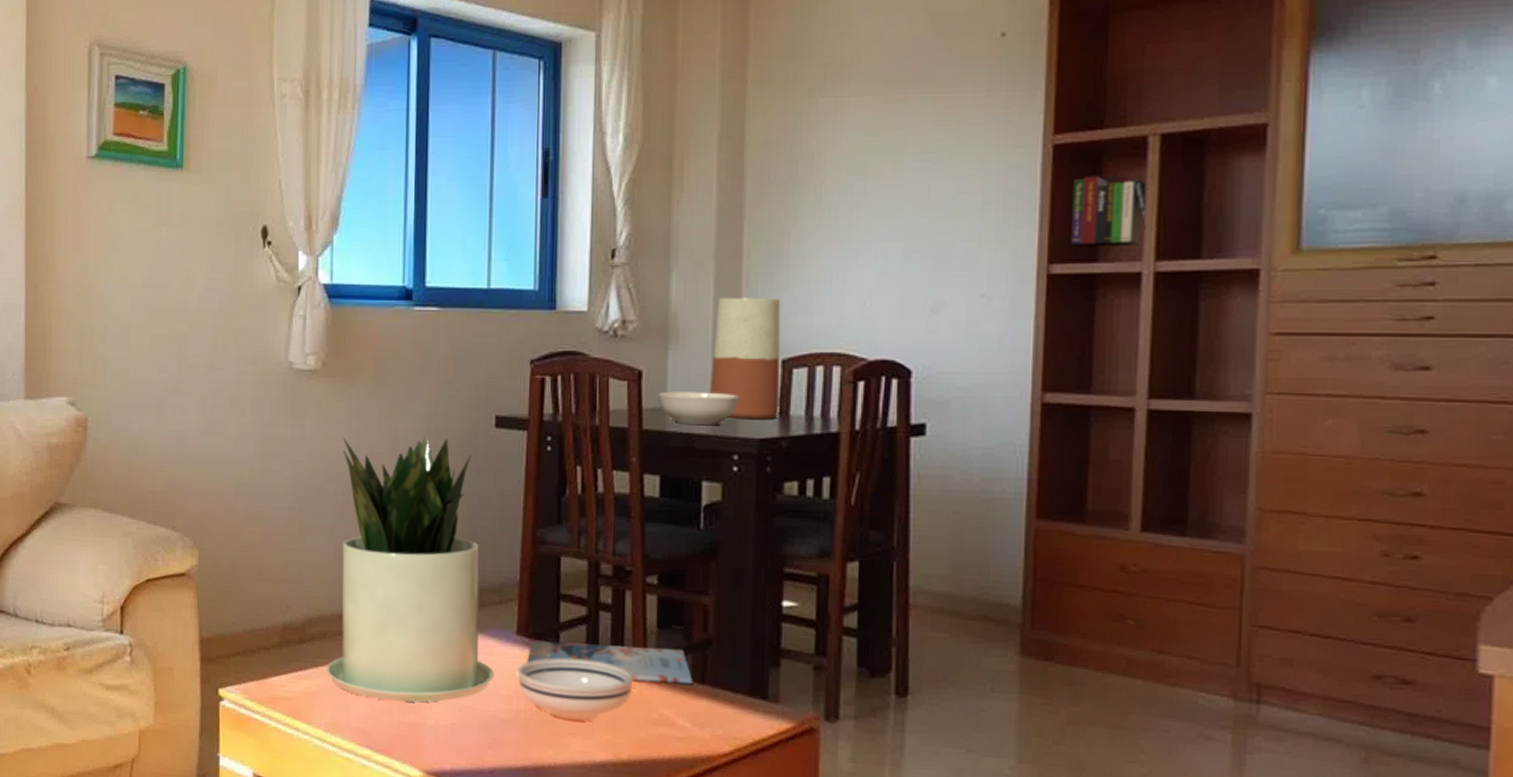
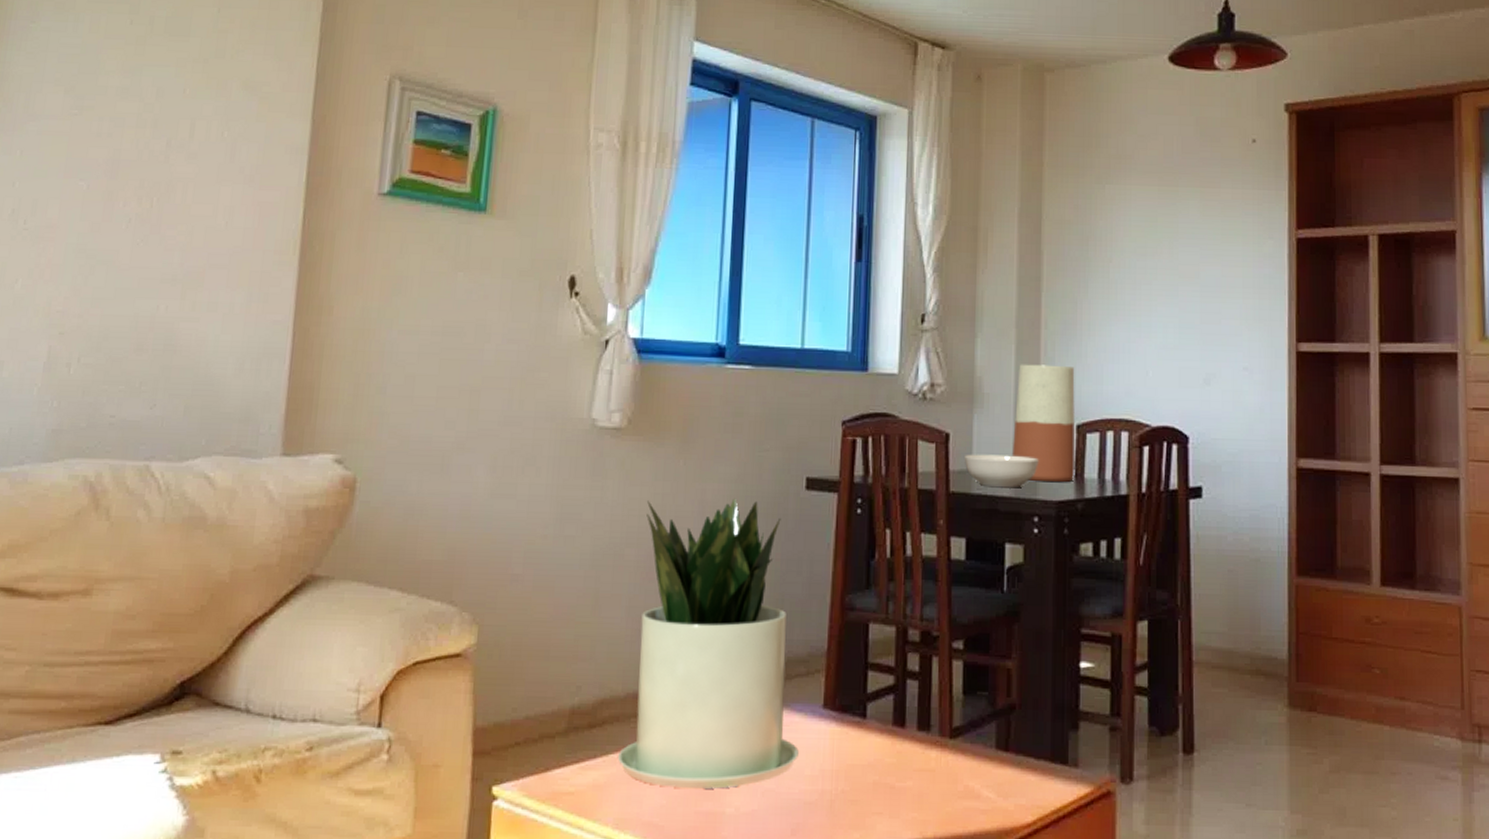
bowl: present [517,658,634,721] -> none [823,731,940,799]
magazine: present [527,640,693,685] -> none [833,713,997,753]
books: present [1071,175,1149,248] -> none [1313,266,1371,330]

